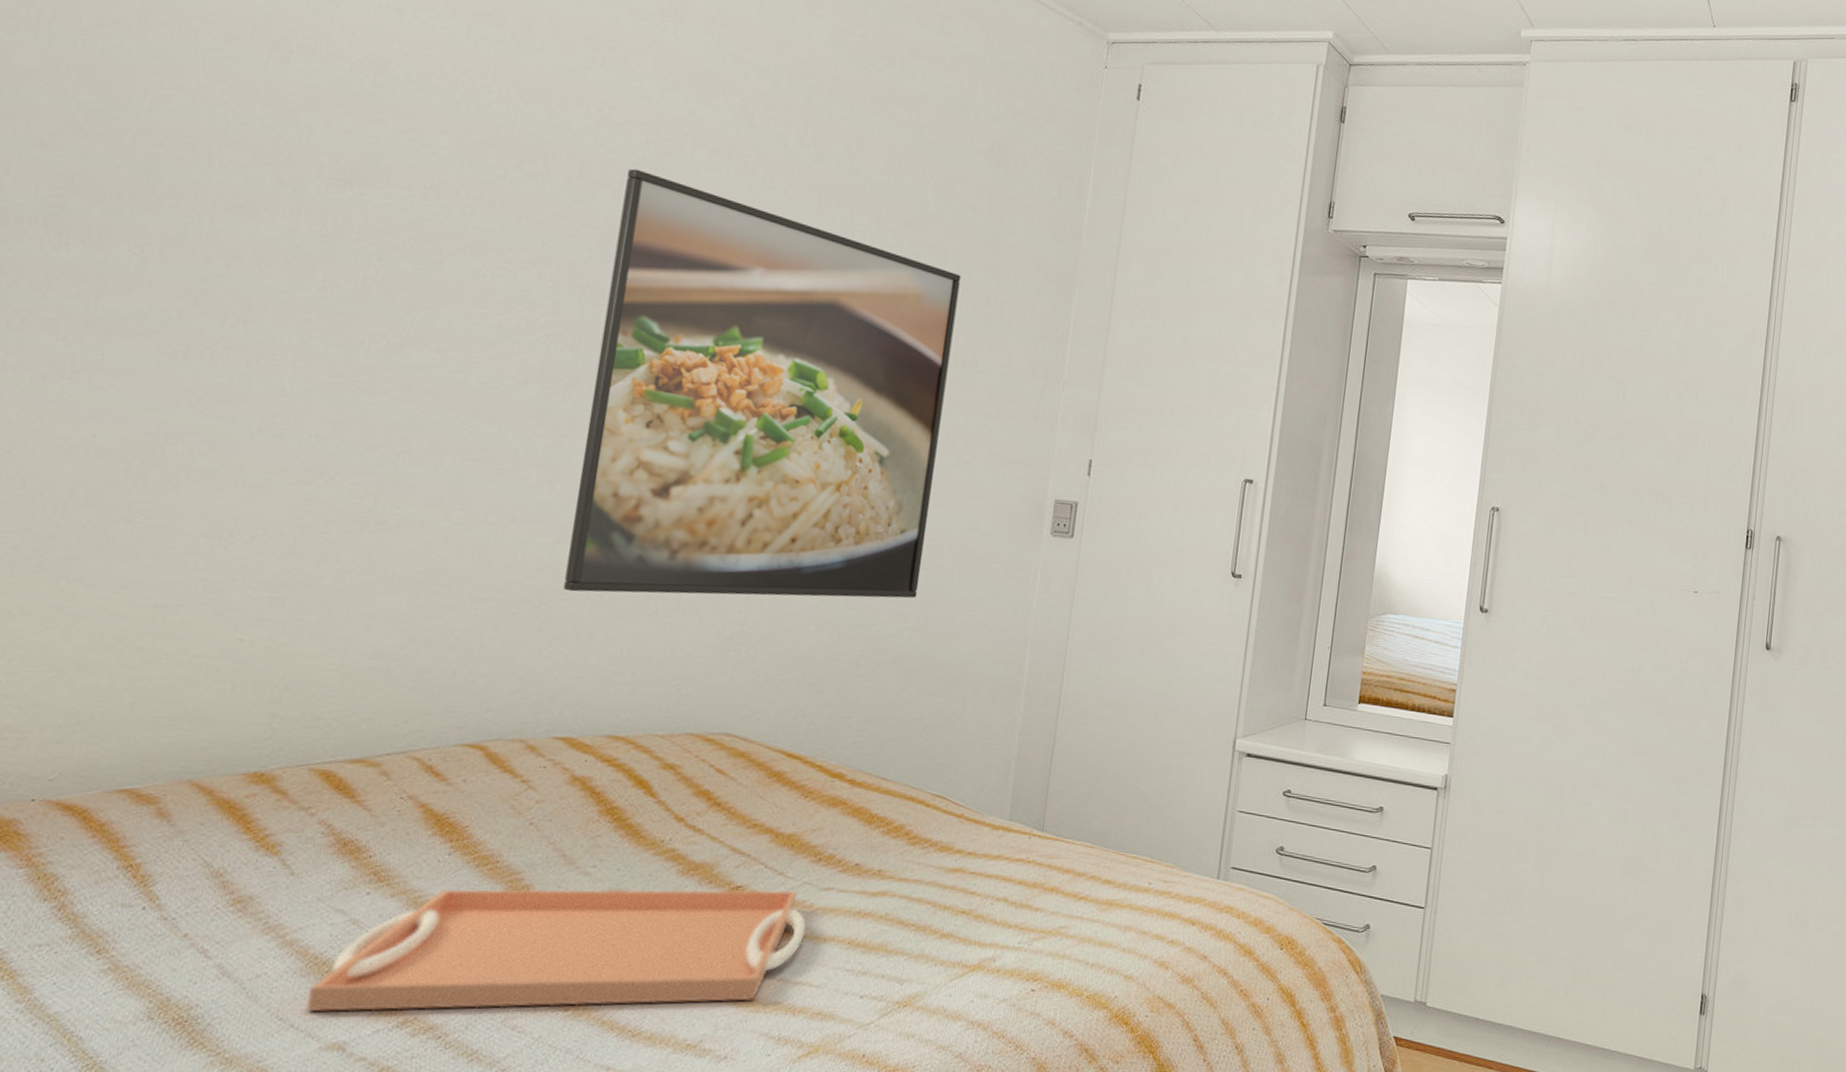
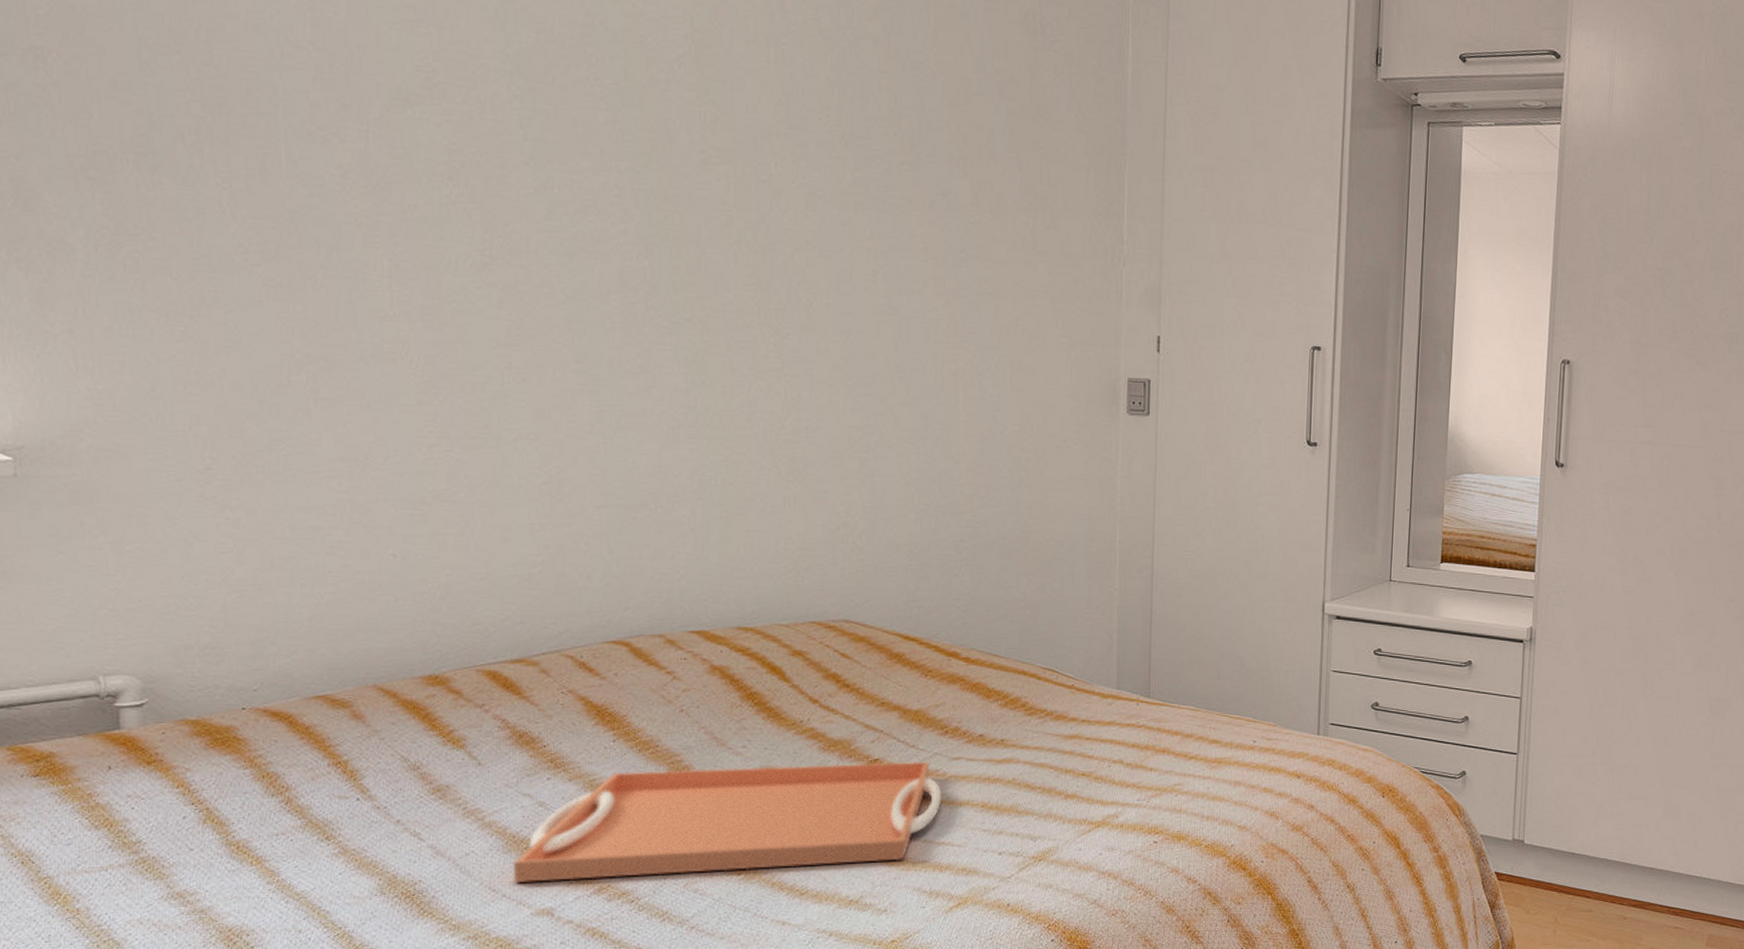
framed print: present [563,168,961,599] -> none [671,66,1011,494]

